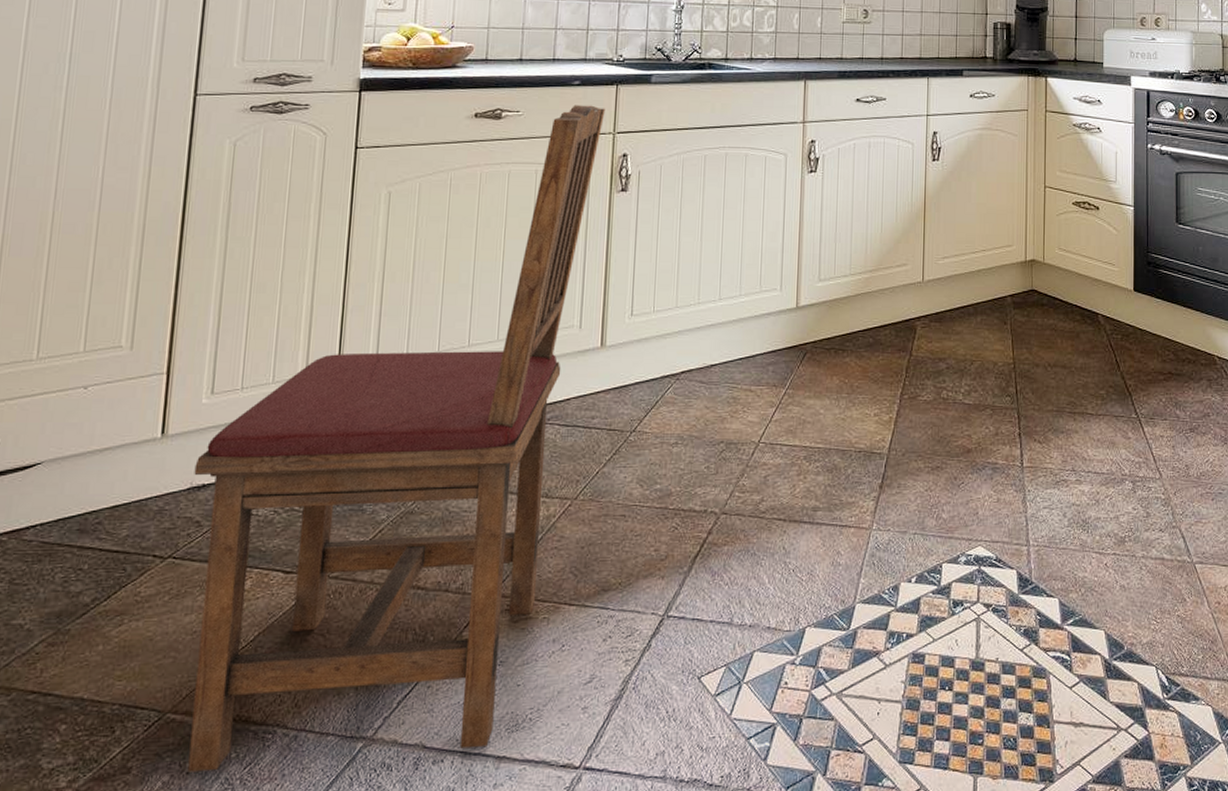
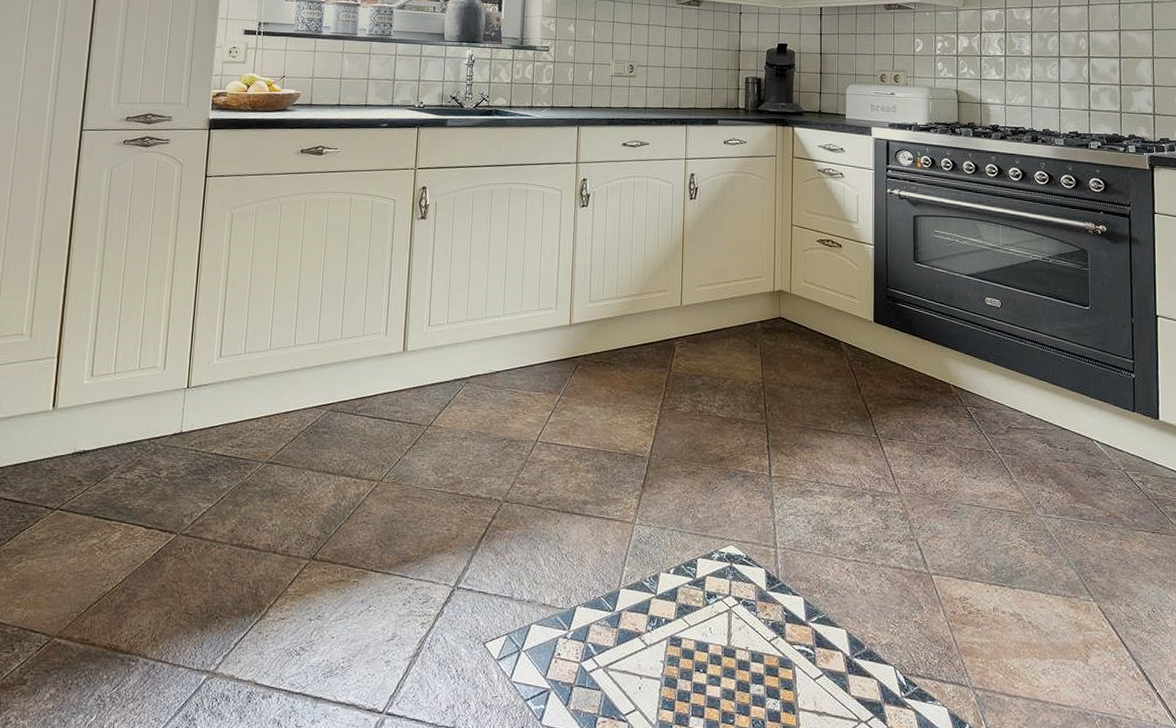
dining chair: present [188,105,606,772] -> none [69,144,408,689]

